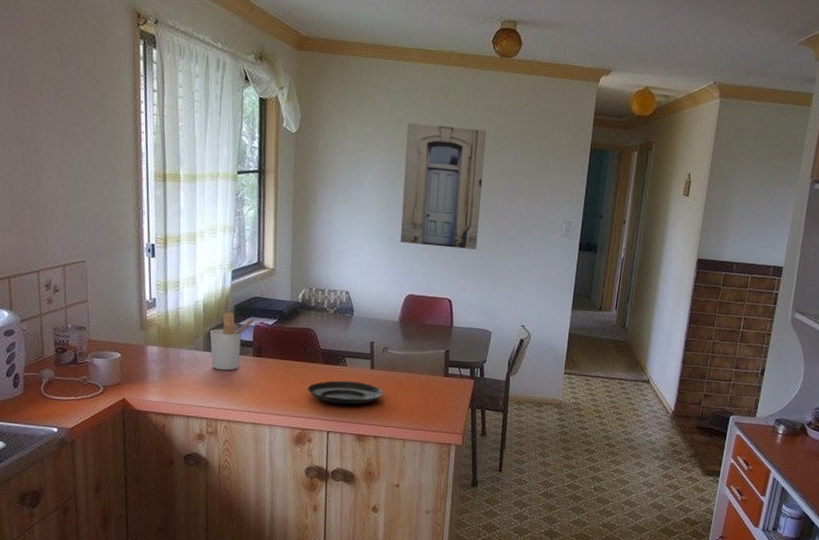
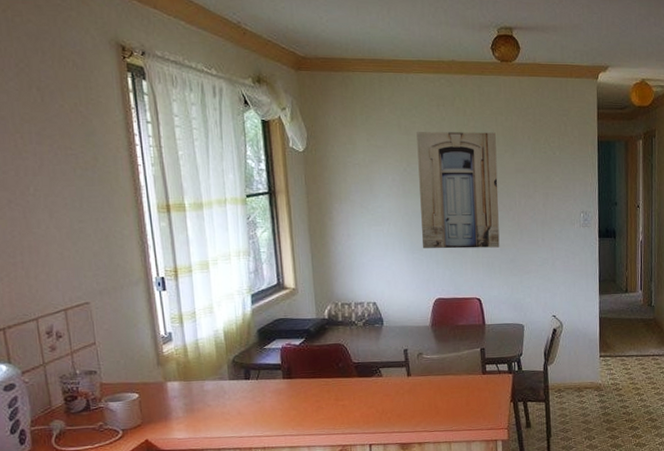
utensil holder: present [209,311,258,371] -> none [233,336,284,398]
tart tin: present [307,380,383,406] -> none [343,390,422,417]

